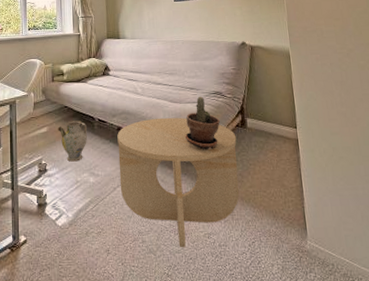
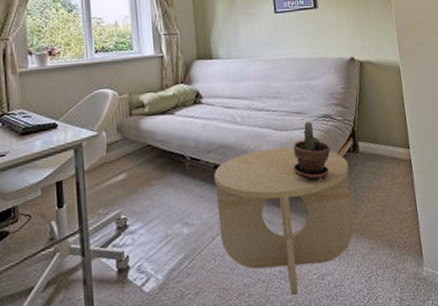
ceramic jug: present [57,120,87,162] -> none [139,161,178,213]

